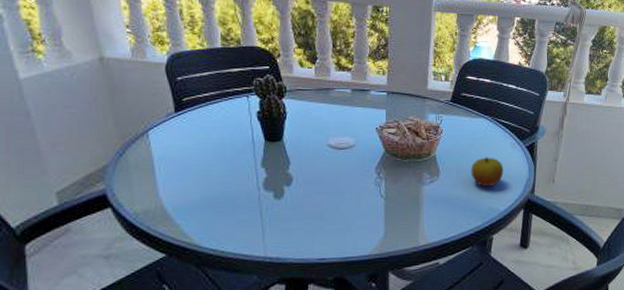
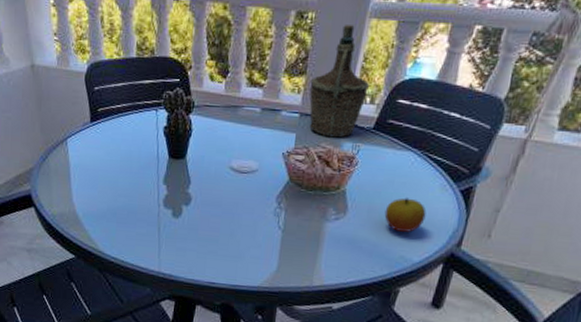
bottle: none [392,17,443,111] -> present [309,25,370,138]

